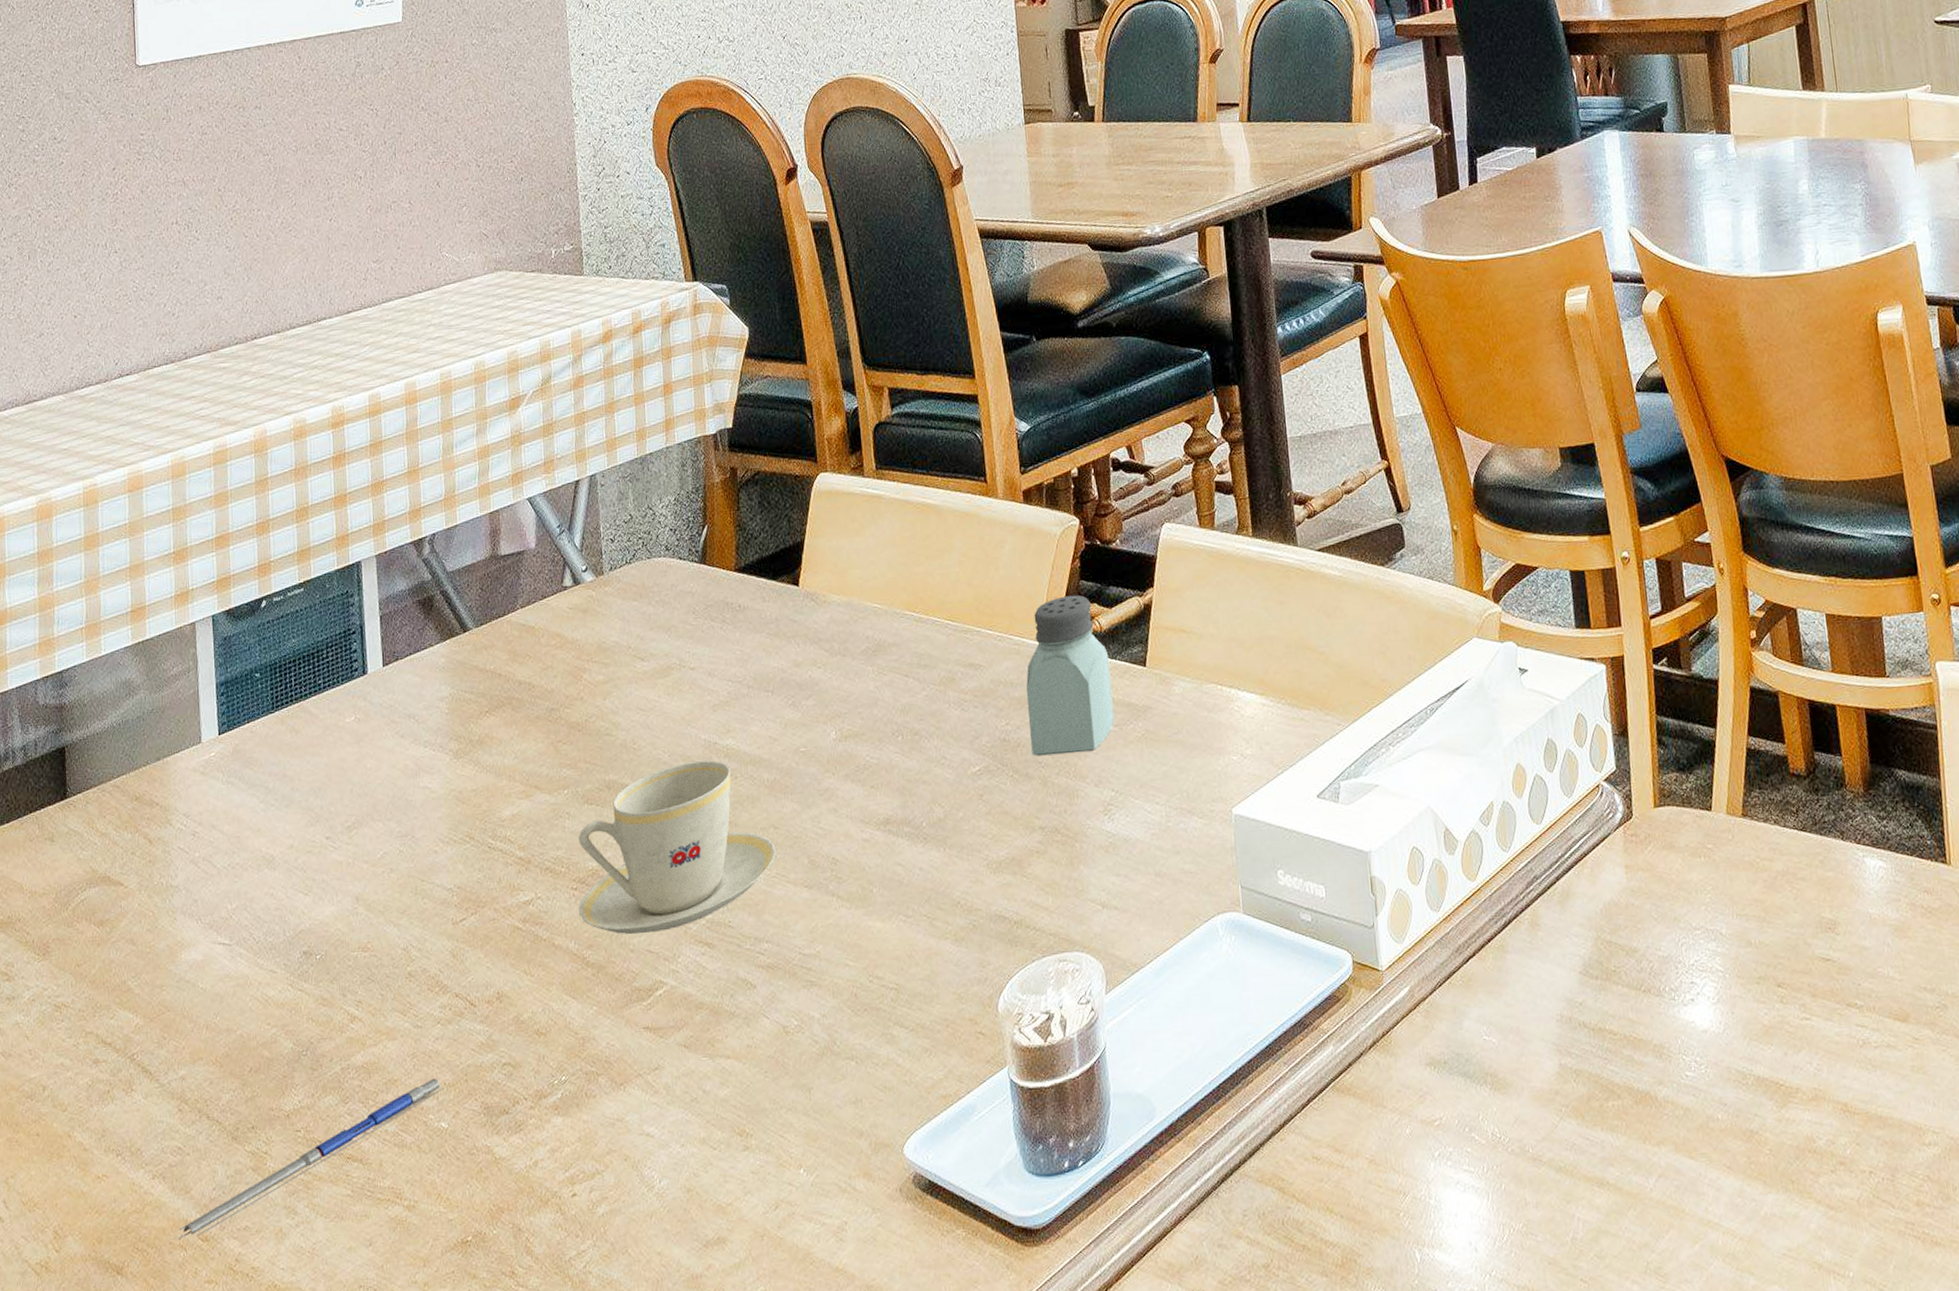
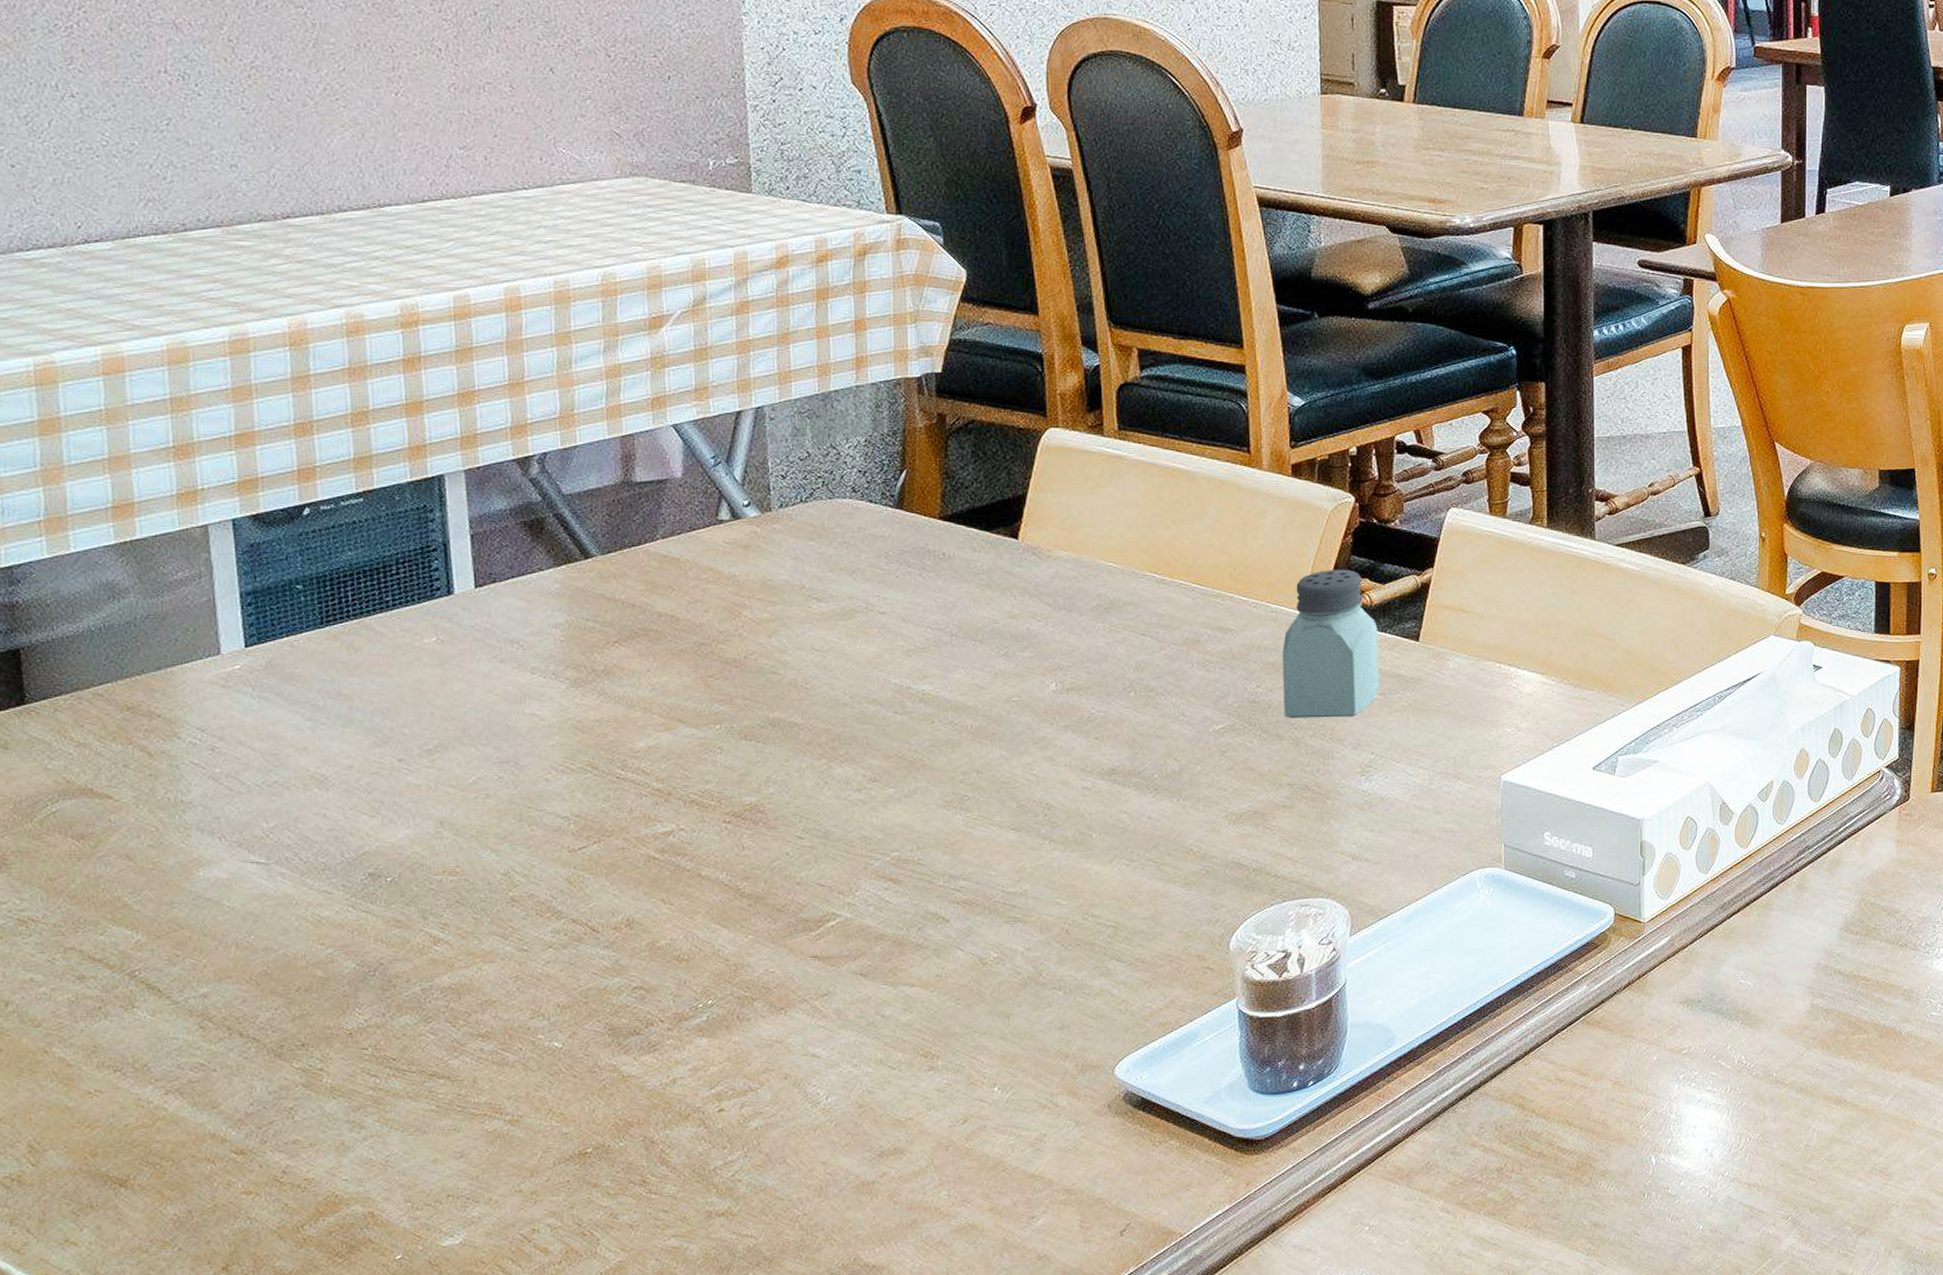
pen: present [178,1078,444,1240] -> none [203,1000,558,1153]
teacup: present [578,760,776,935] -> none [733,703,978,868]

